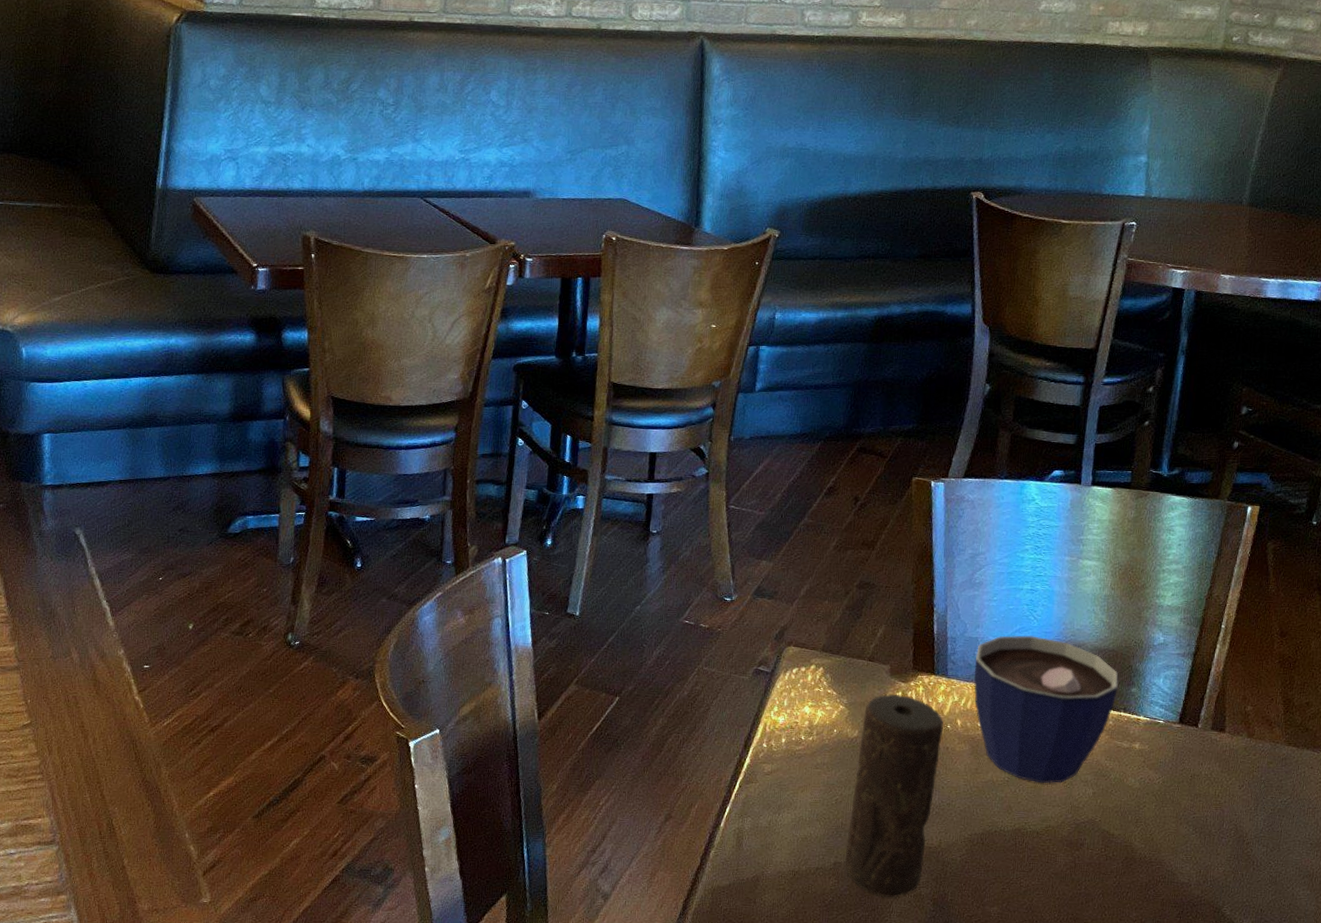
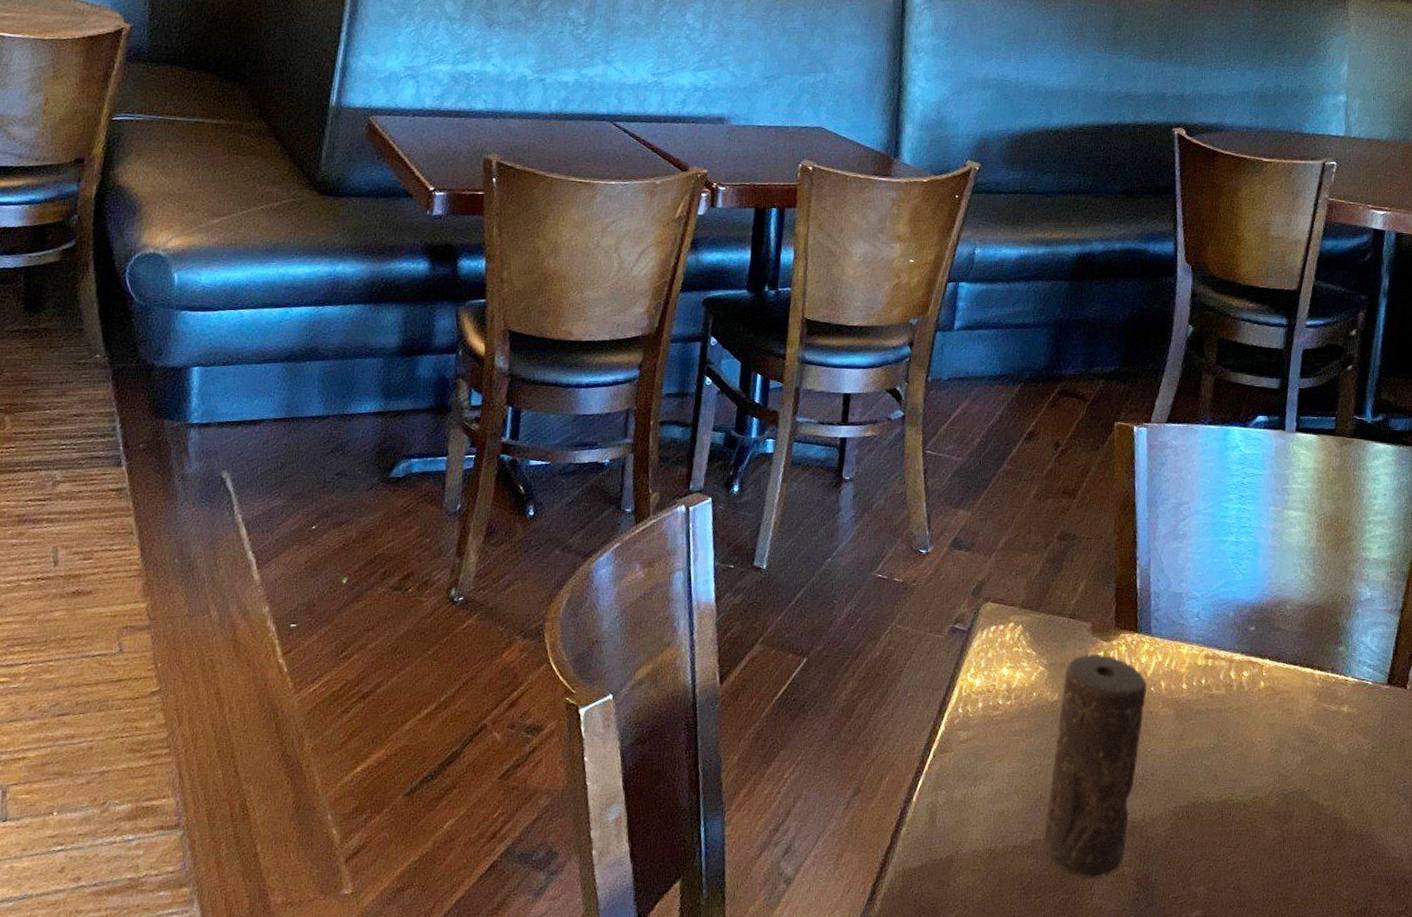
cup: present [973,635,1119,784] -> none [1178,590,1326,751]

